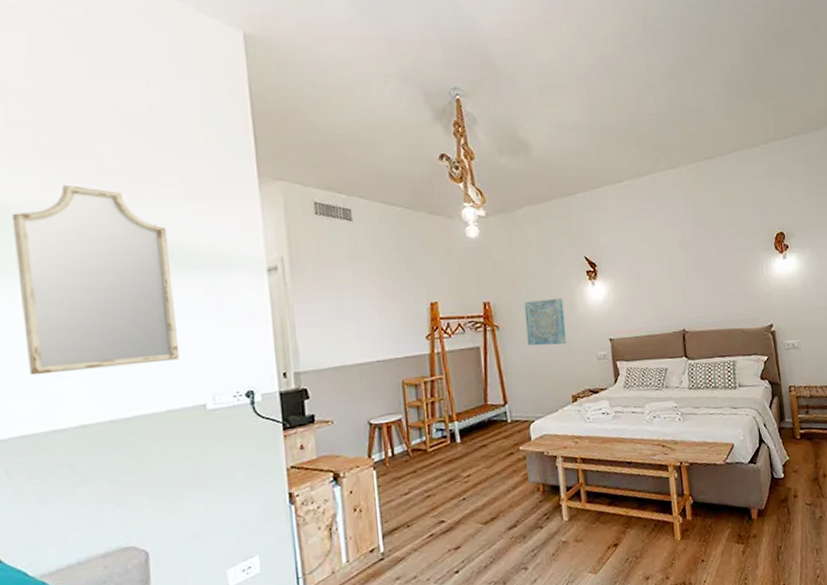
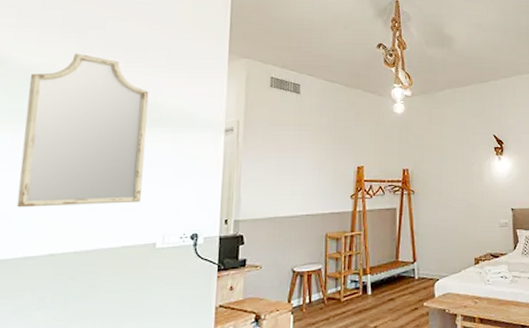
wall art: present [524,298,566,346] -> none [438,170,473,211]

